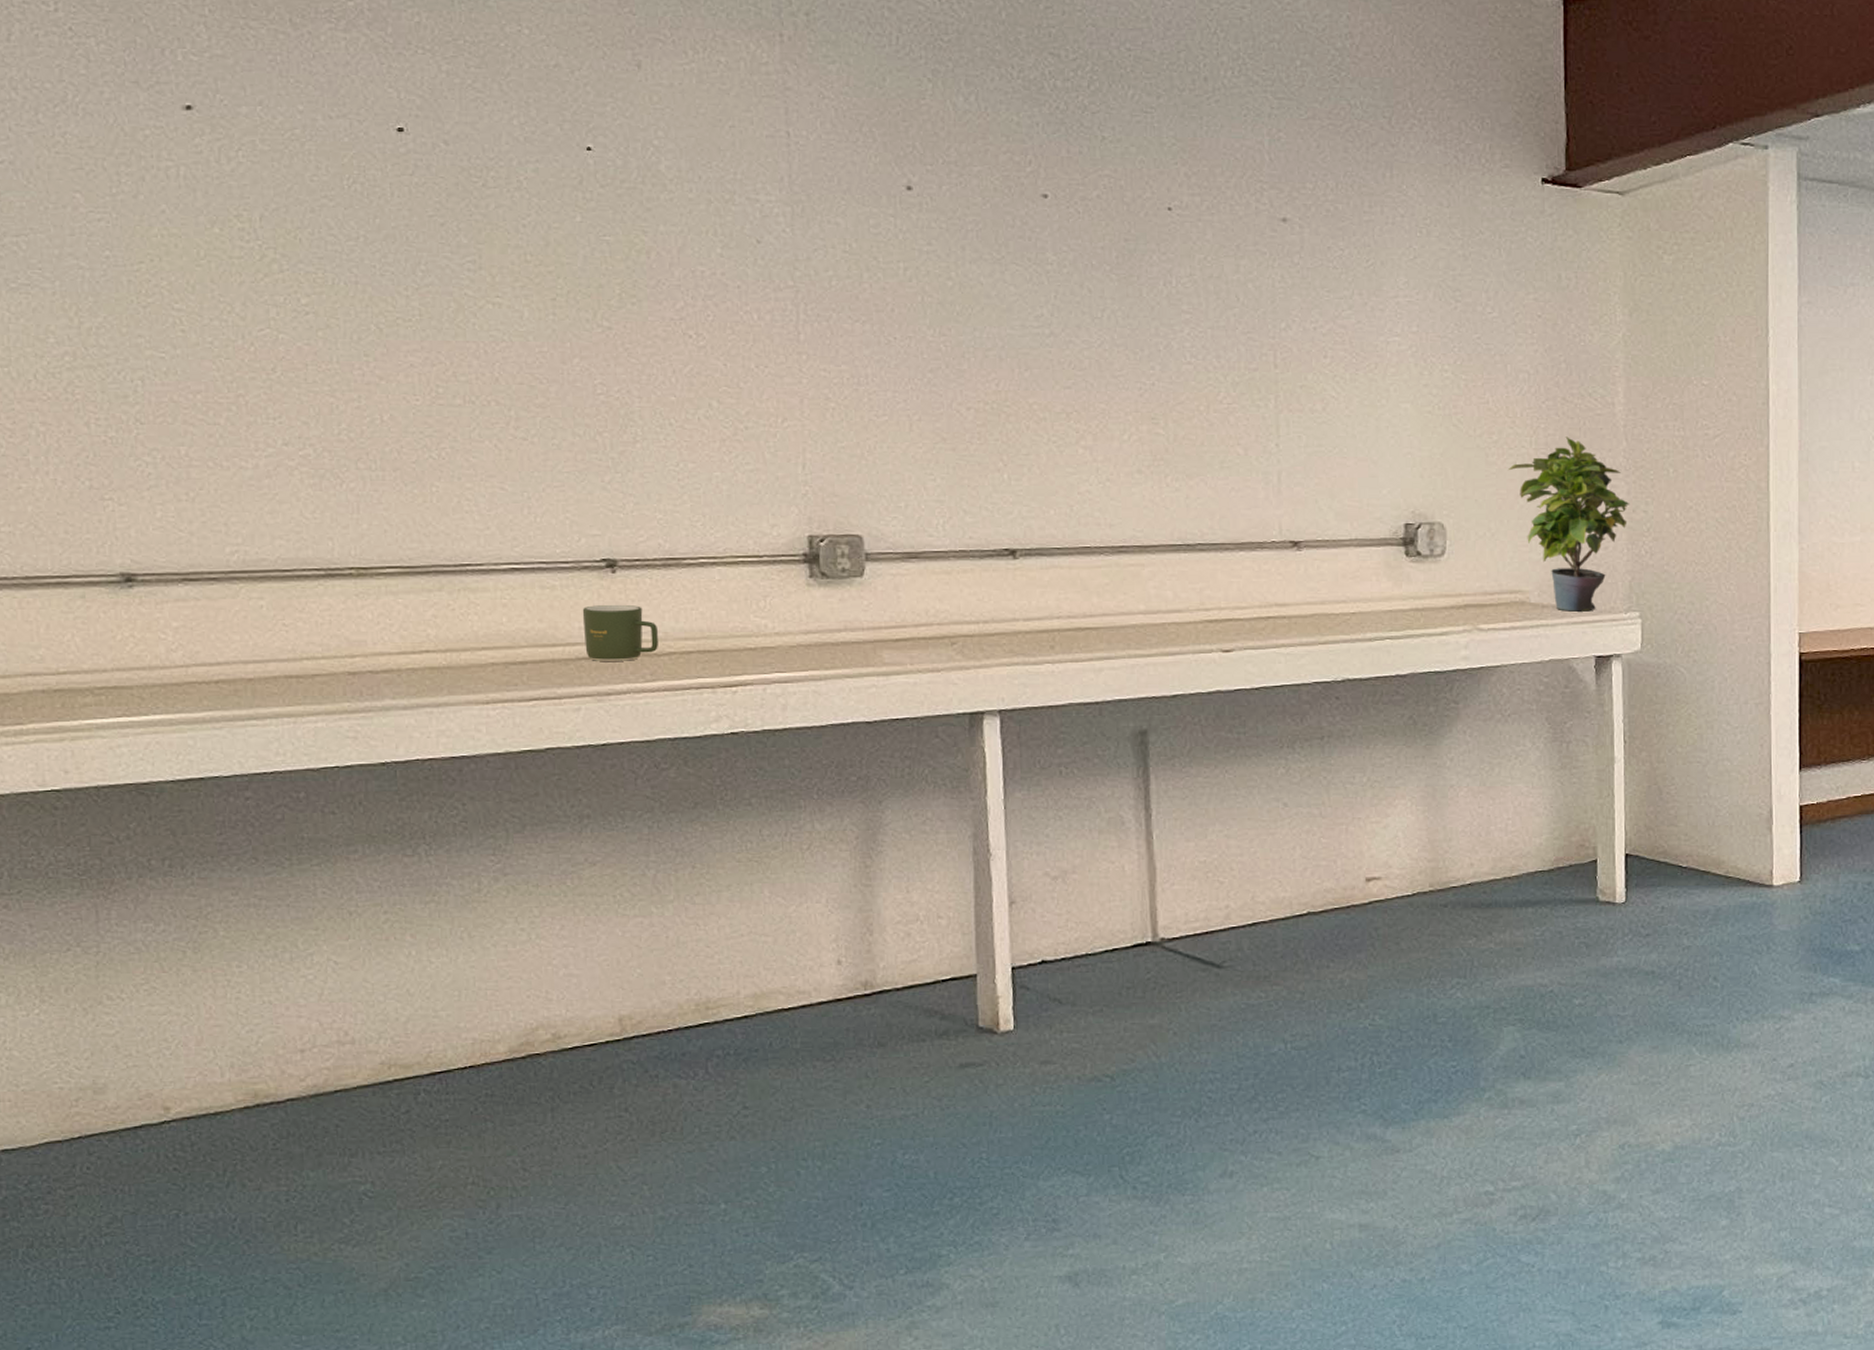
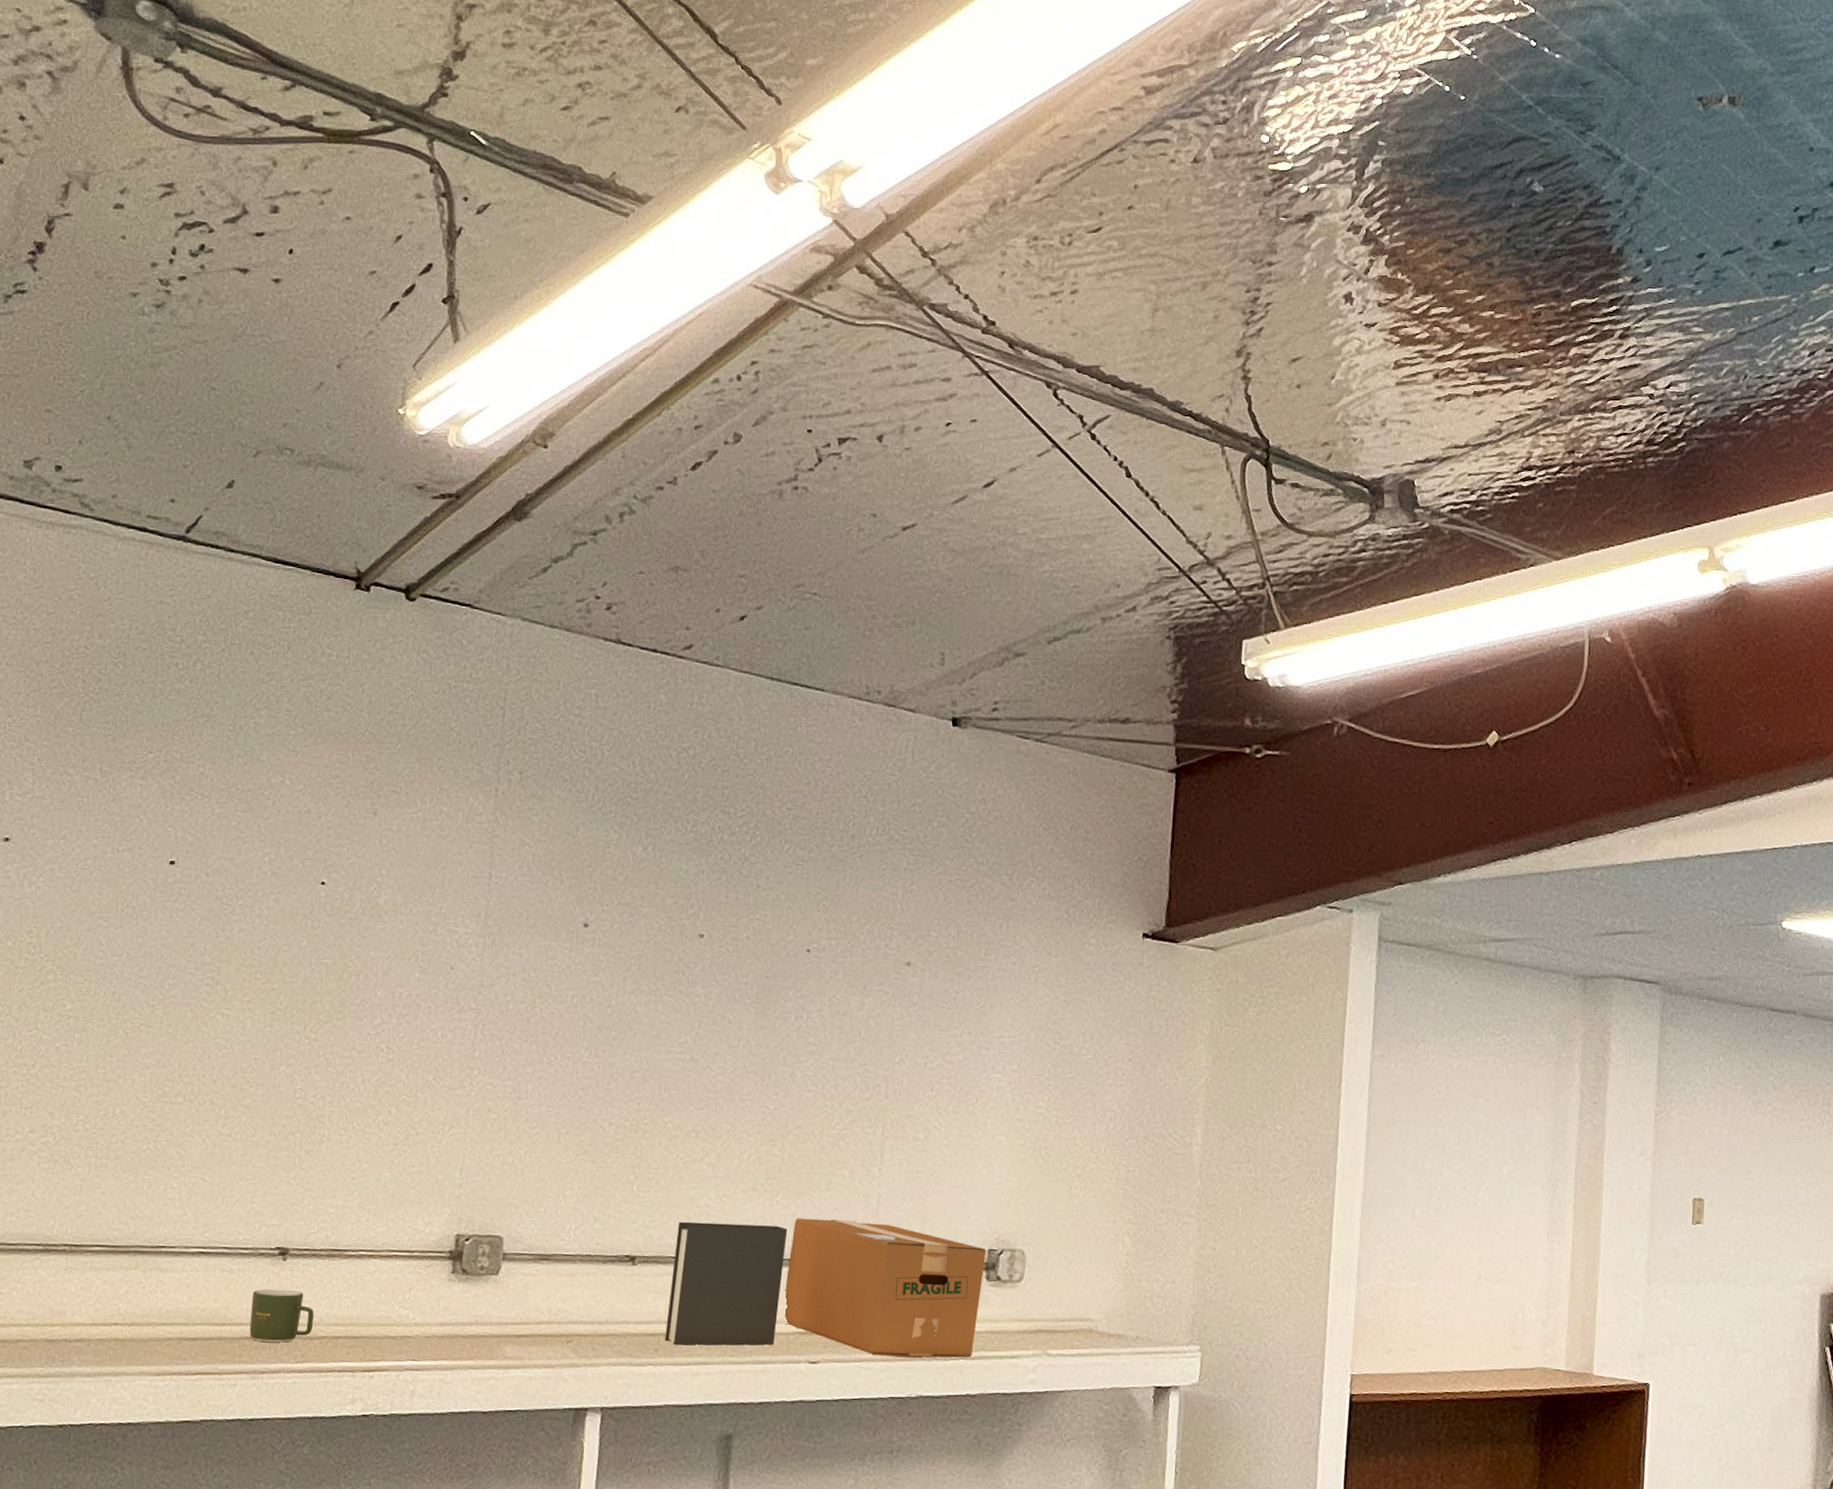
binder: none [1059,510,1183,640] -> present [664,1221,788,1346]
box: none [1187,500,1403,639] -> present [785,1218,986,1358]
potted plant: present [1509,437,1630,612] -> none [1089,1173,1199,1343]

